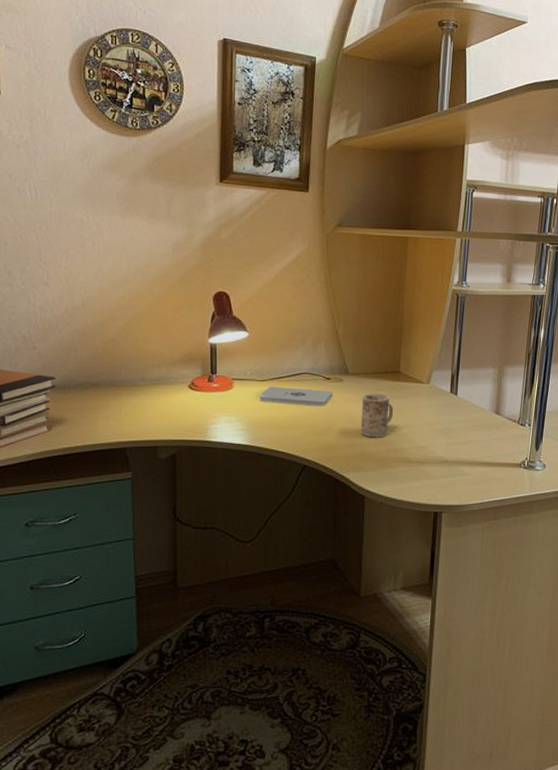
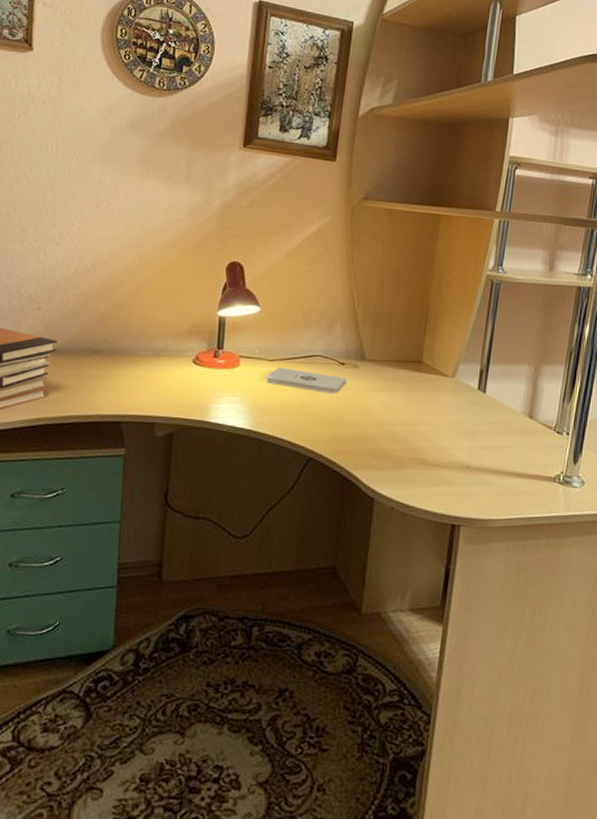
mug: present [361,393,394,438] -> none [375,383,413,434]

